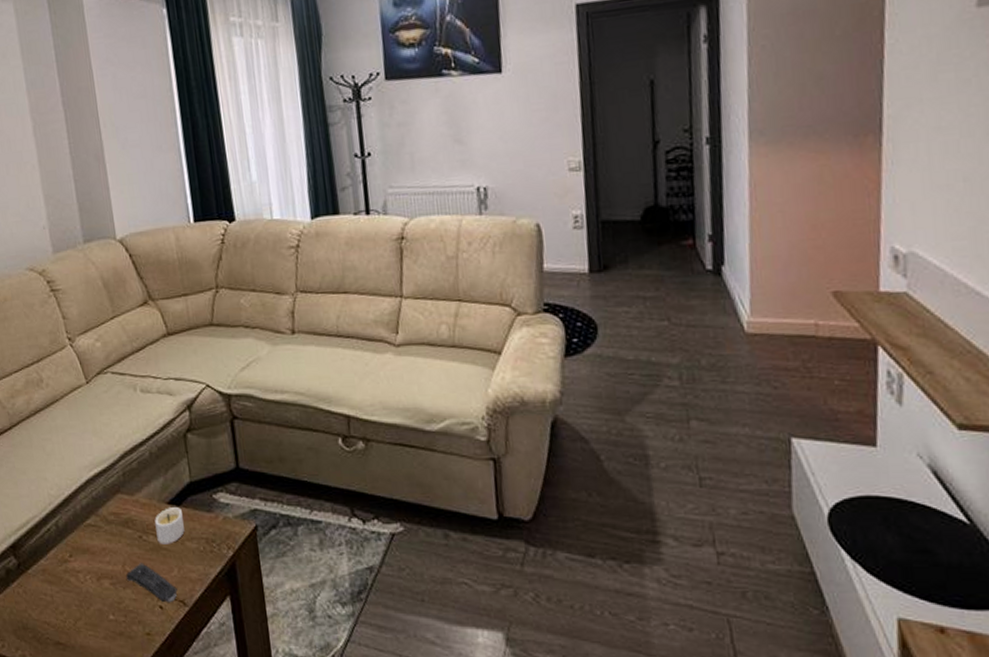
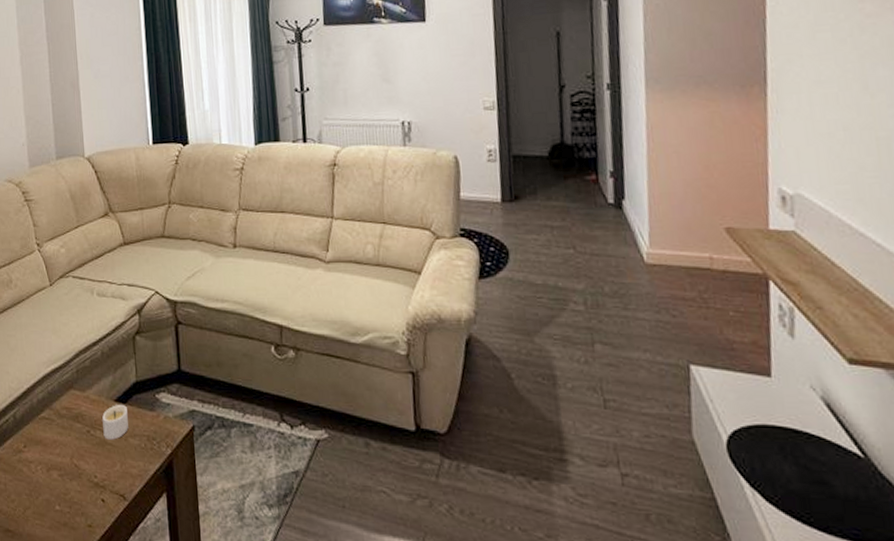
remote control: present [125,563,178,603] -> none [73,456,119,497]

